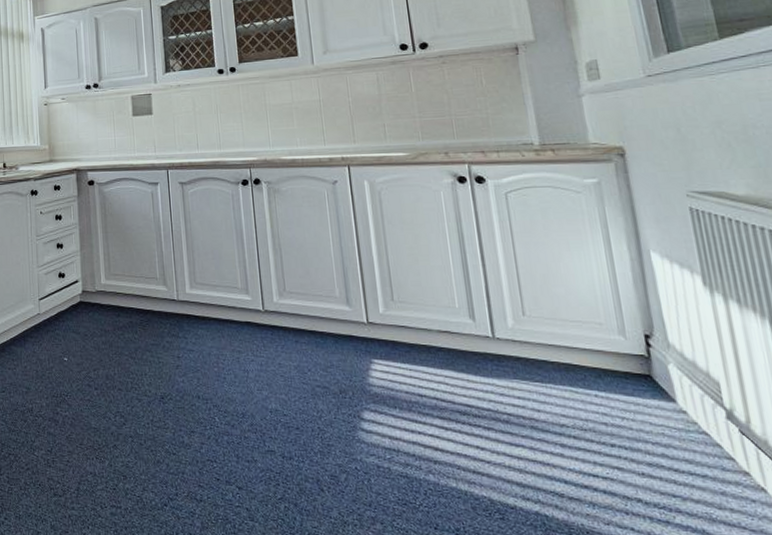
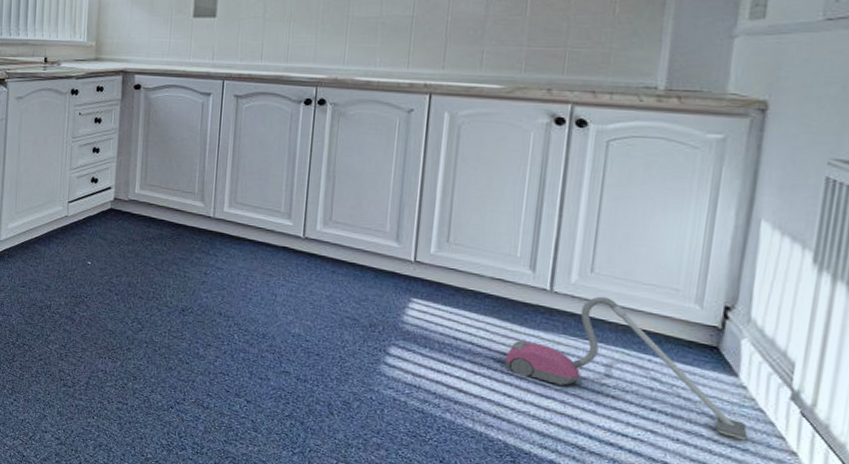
vacuum cleaner: none [469,338,703,465] -> present [505,296,748,439]

